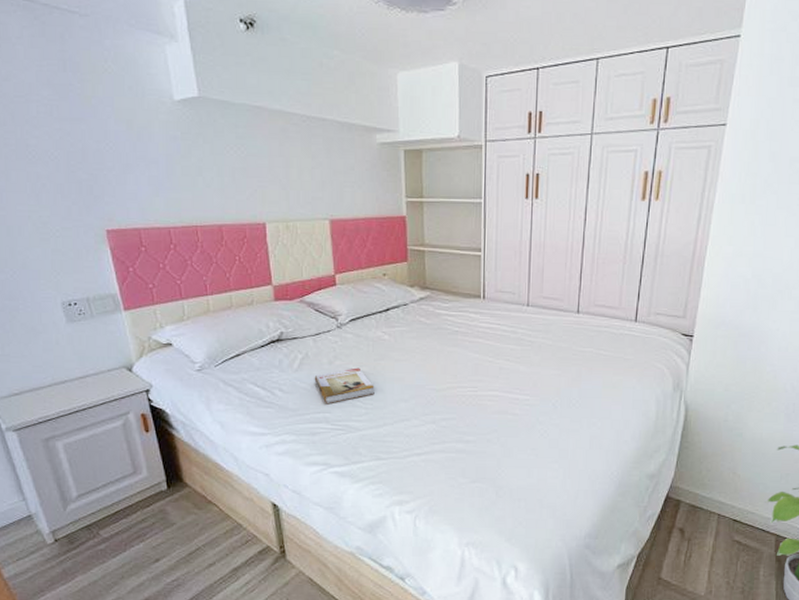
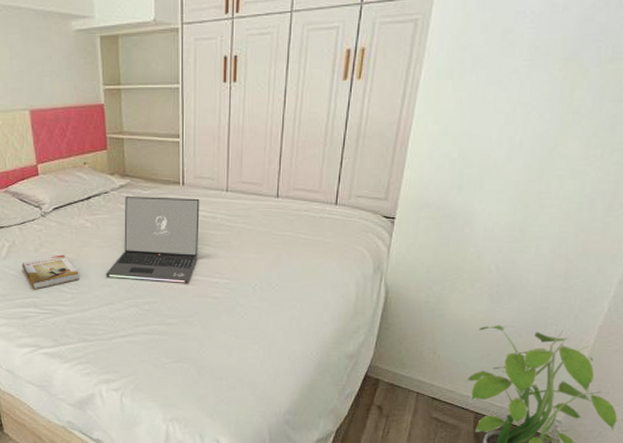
laptop: none [402,309,501,399] -> present [105,196,200,283]

